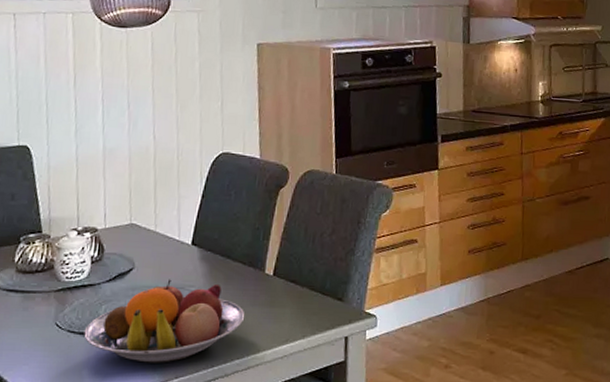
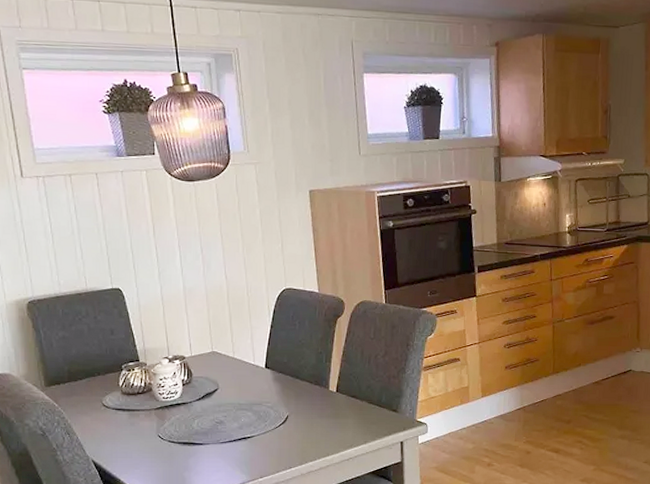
fruit bowl: present [84,279,245,363] -> none [182,397,315,466]

